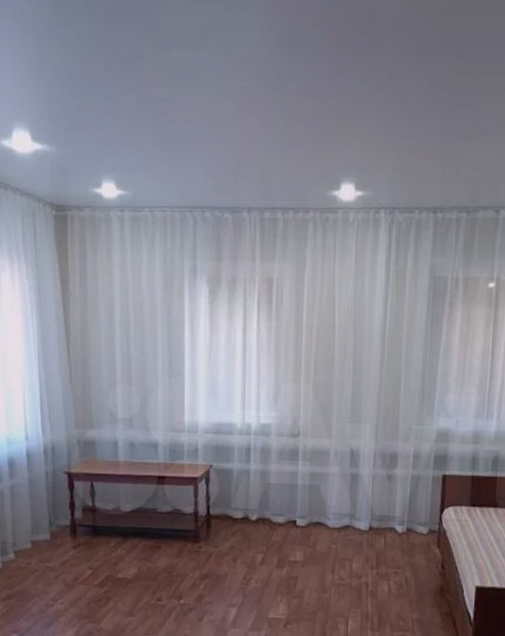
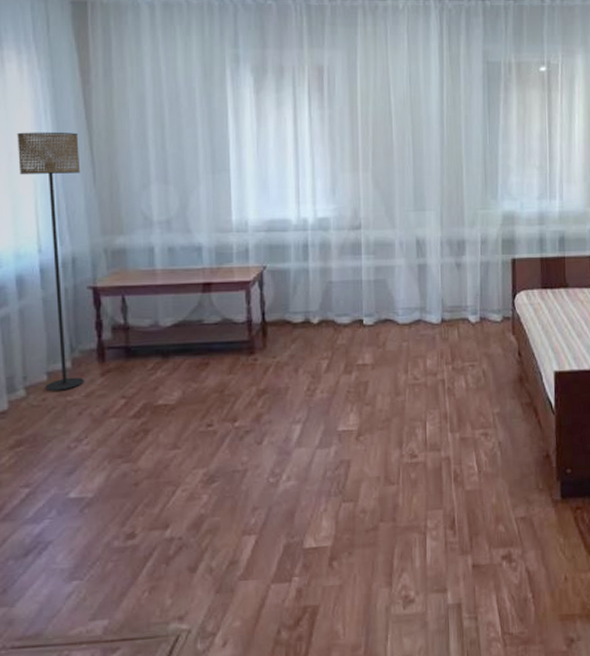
floor lamp: none [9,334,60,558] -> present [17,131,84,391]

